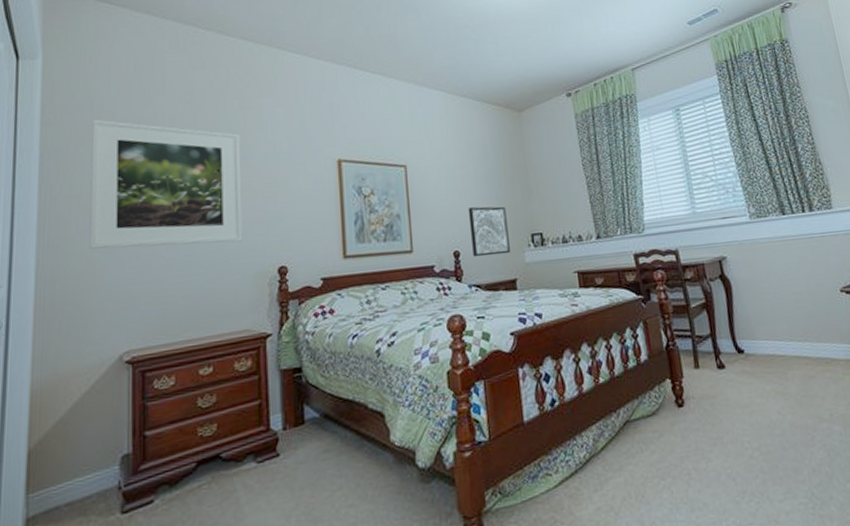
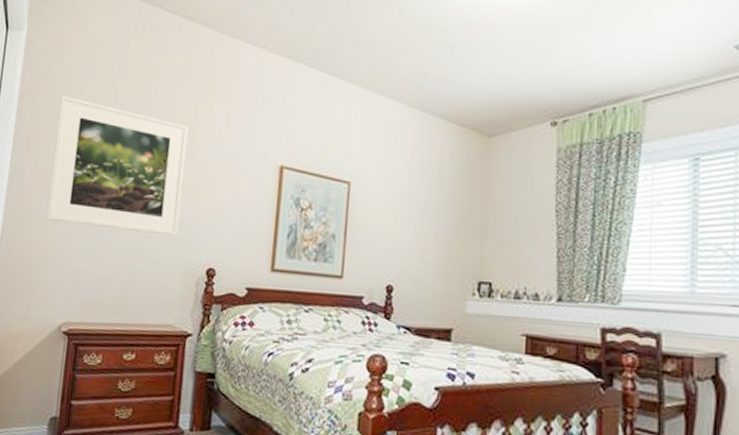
wall art: present [467,206,510,258] -> none [408,240,453,299]

